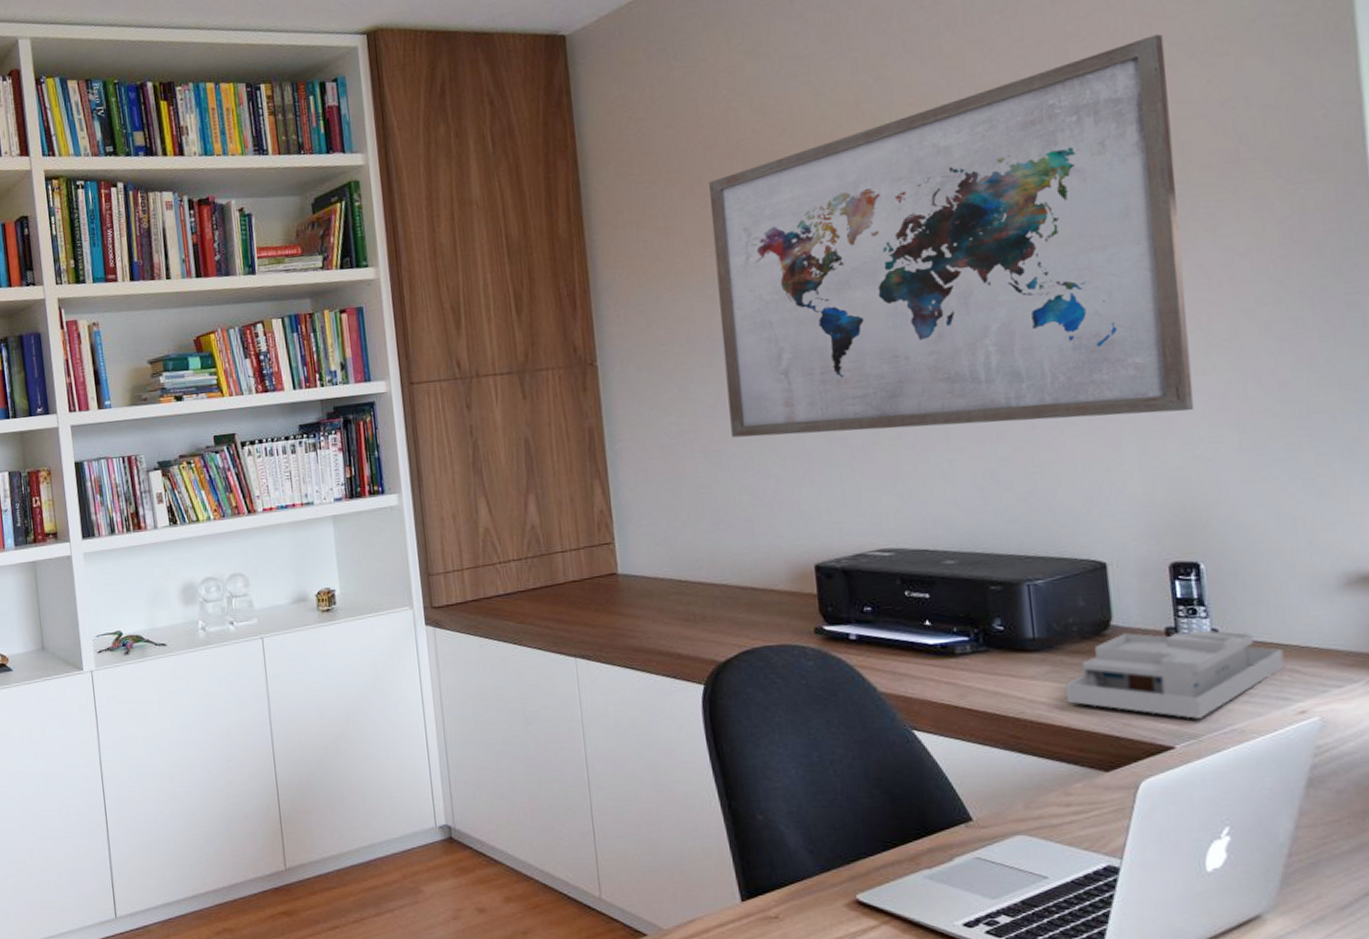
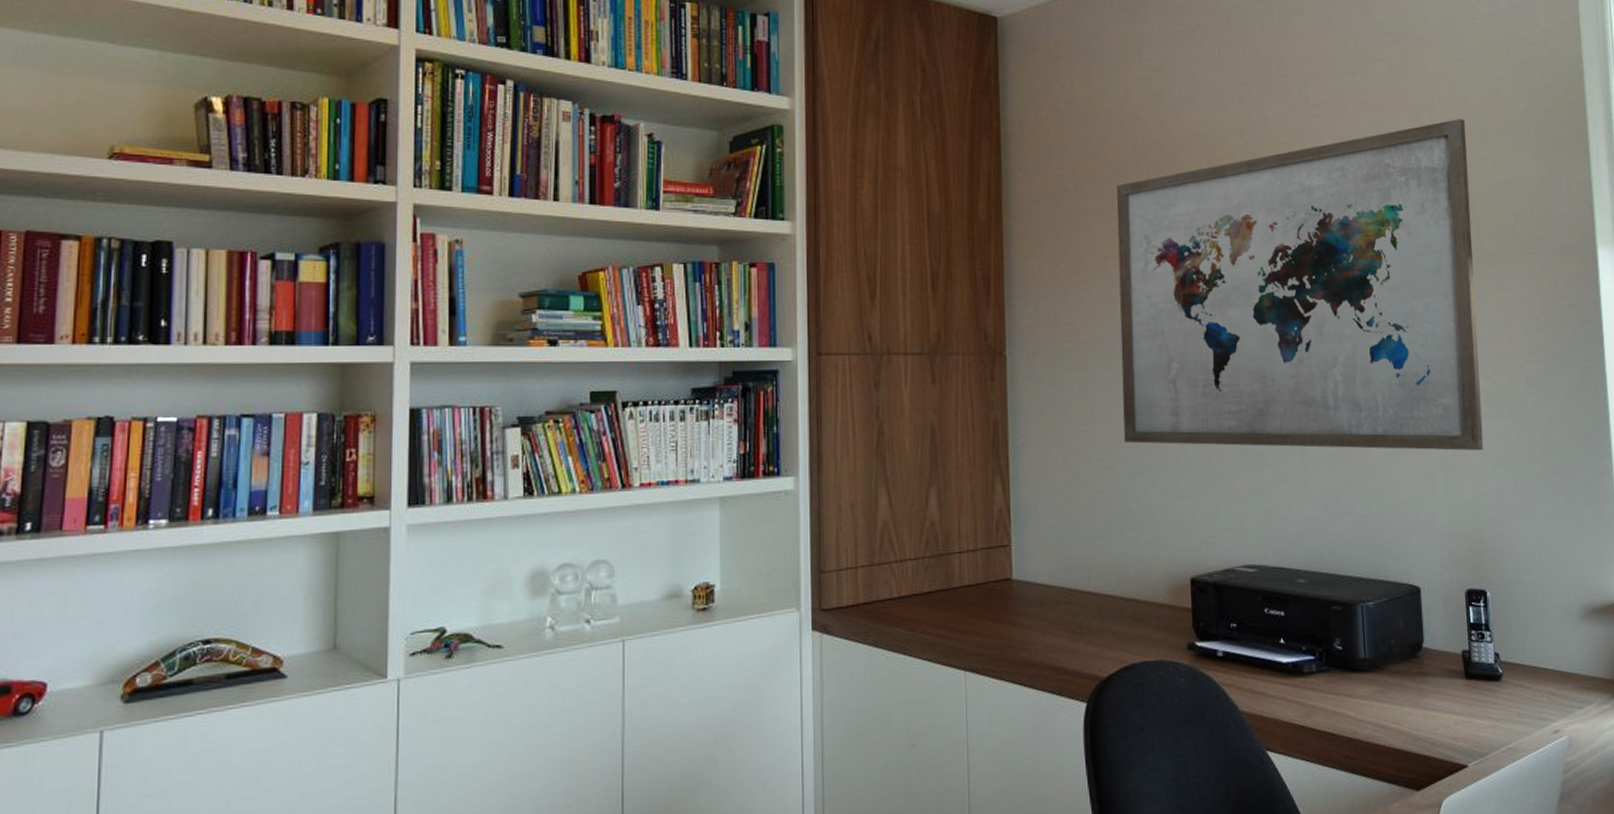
desk organizer: present [1064,630,1285,719] -> none [1387,653,1545,738]

